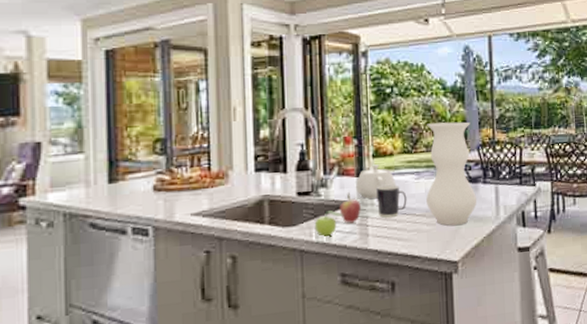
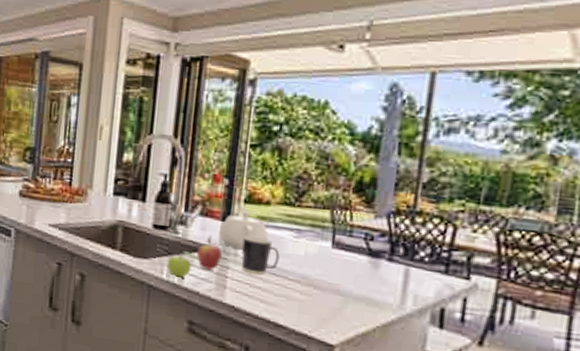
vase: present [426,122,477,226] -> none [304,174,383,305]

